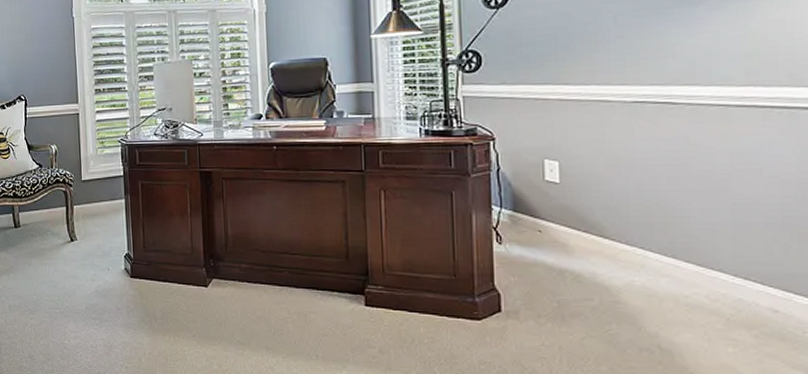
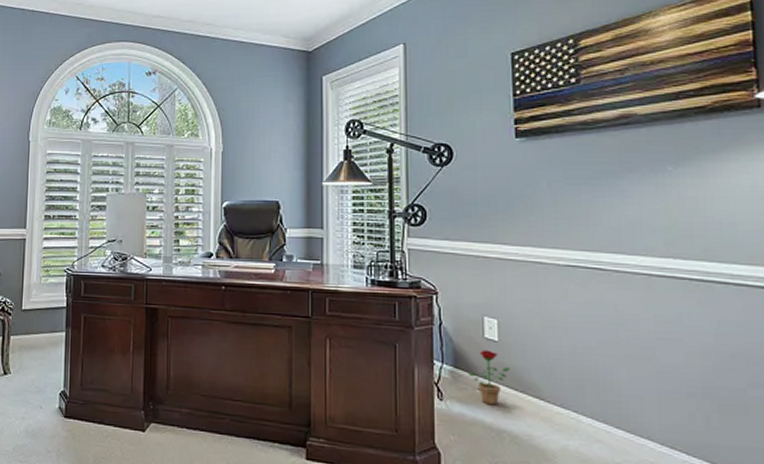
decorative plant: none [528,192,572,246] -> present [468,349,510,406]

